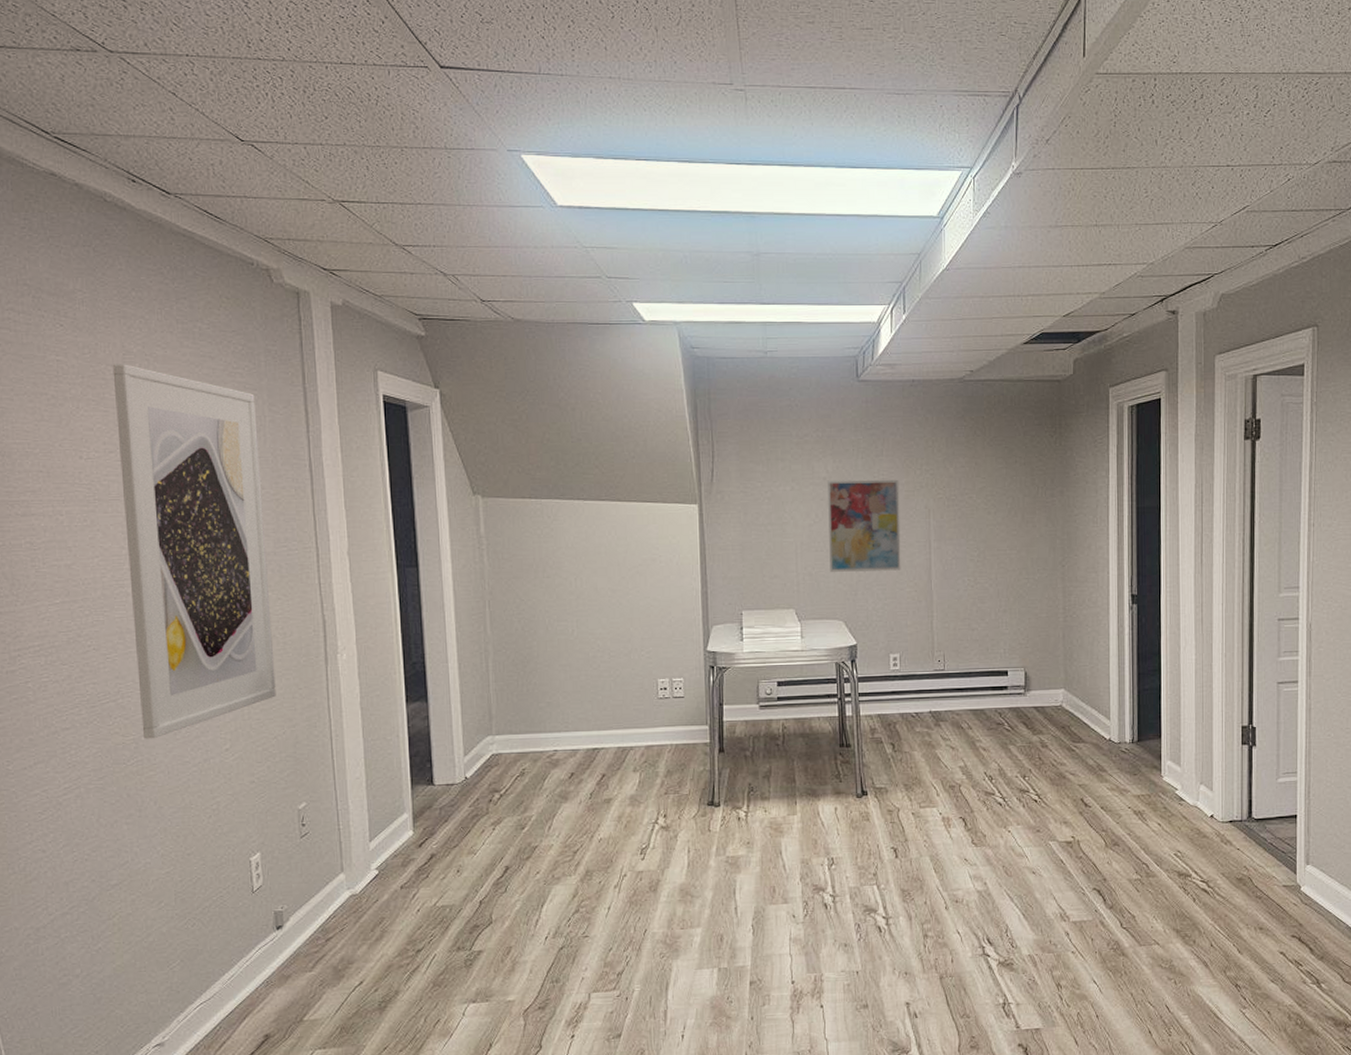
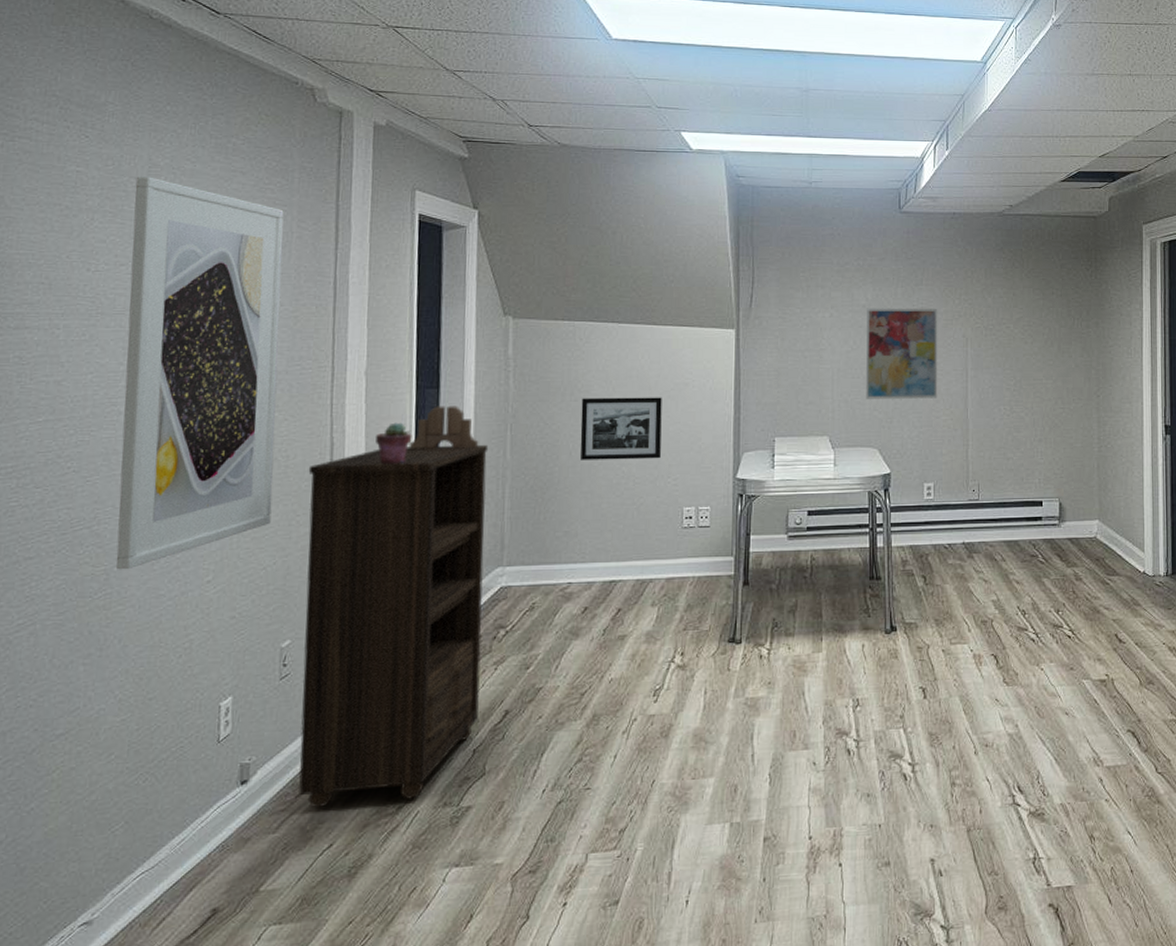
bookshelf: none [305,620,481,951] -> present [298,444,489,809]
potted succulent: none [364,600,398,641] -> present [376,422,412,465]
bookend: none [395,583,460,626] -> present [409,405,479,449]
picture frame: none [554,573,633,635] -> present [580,397,662,460]

